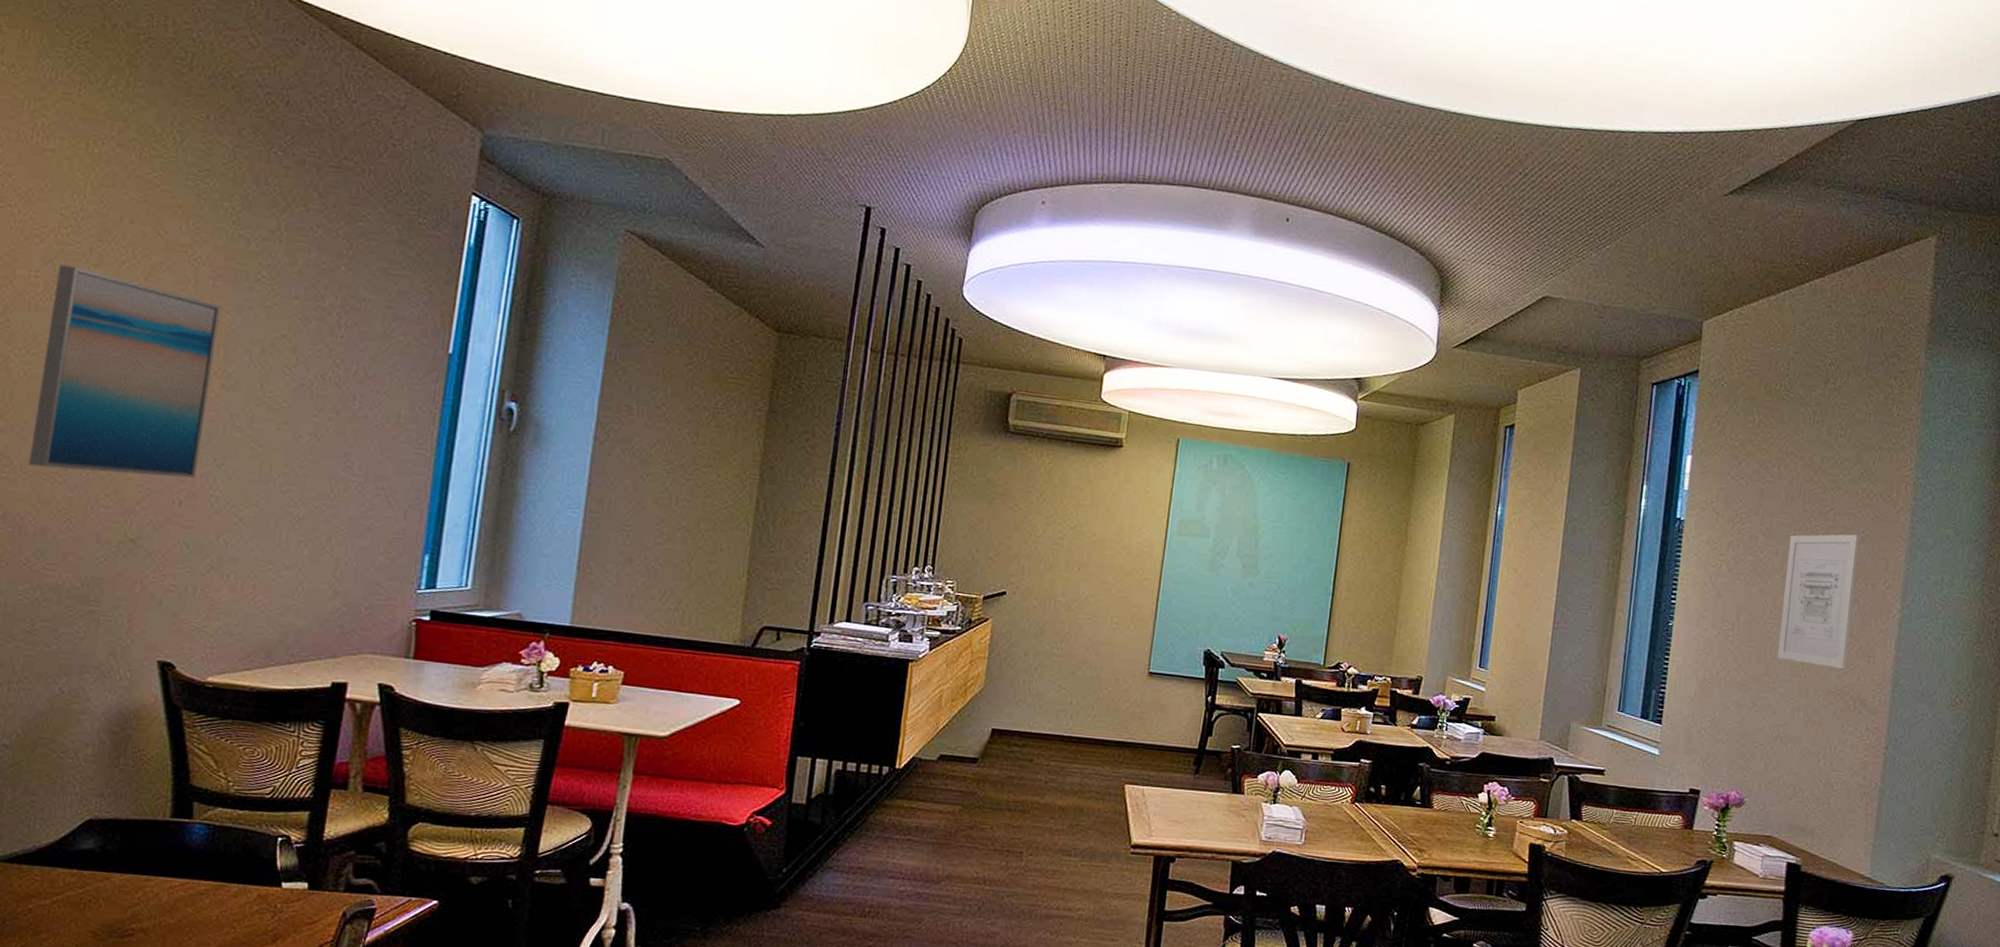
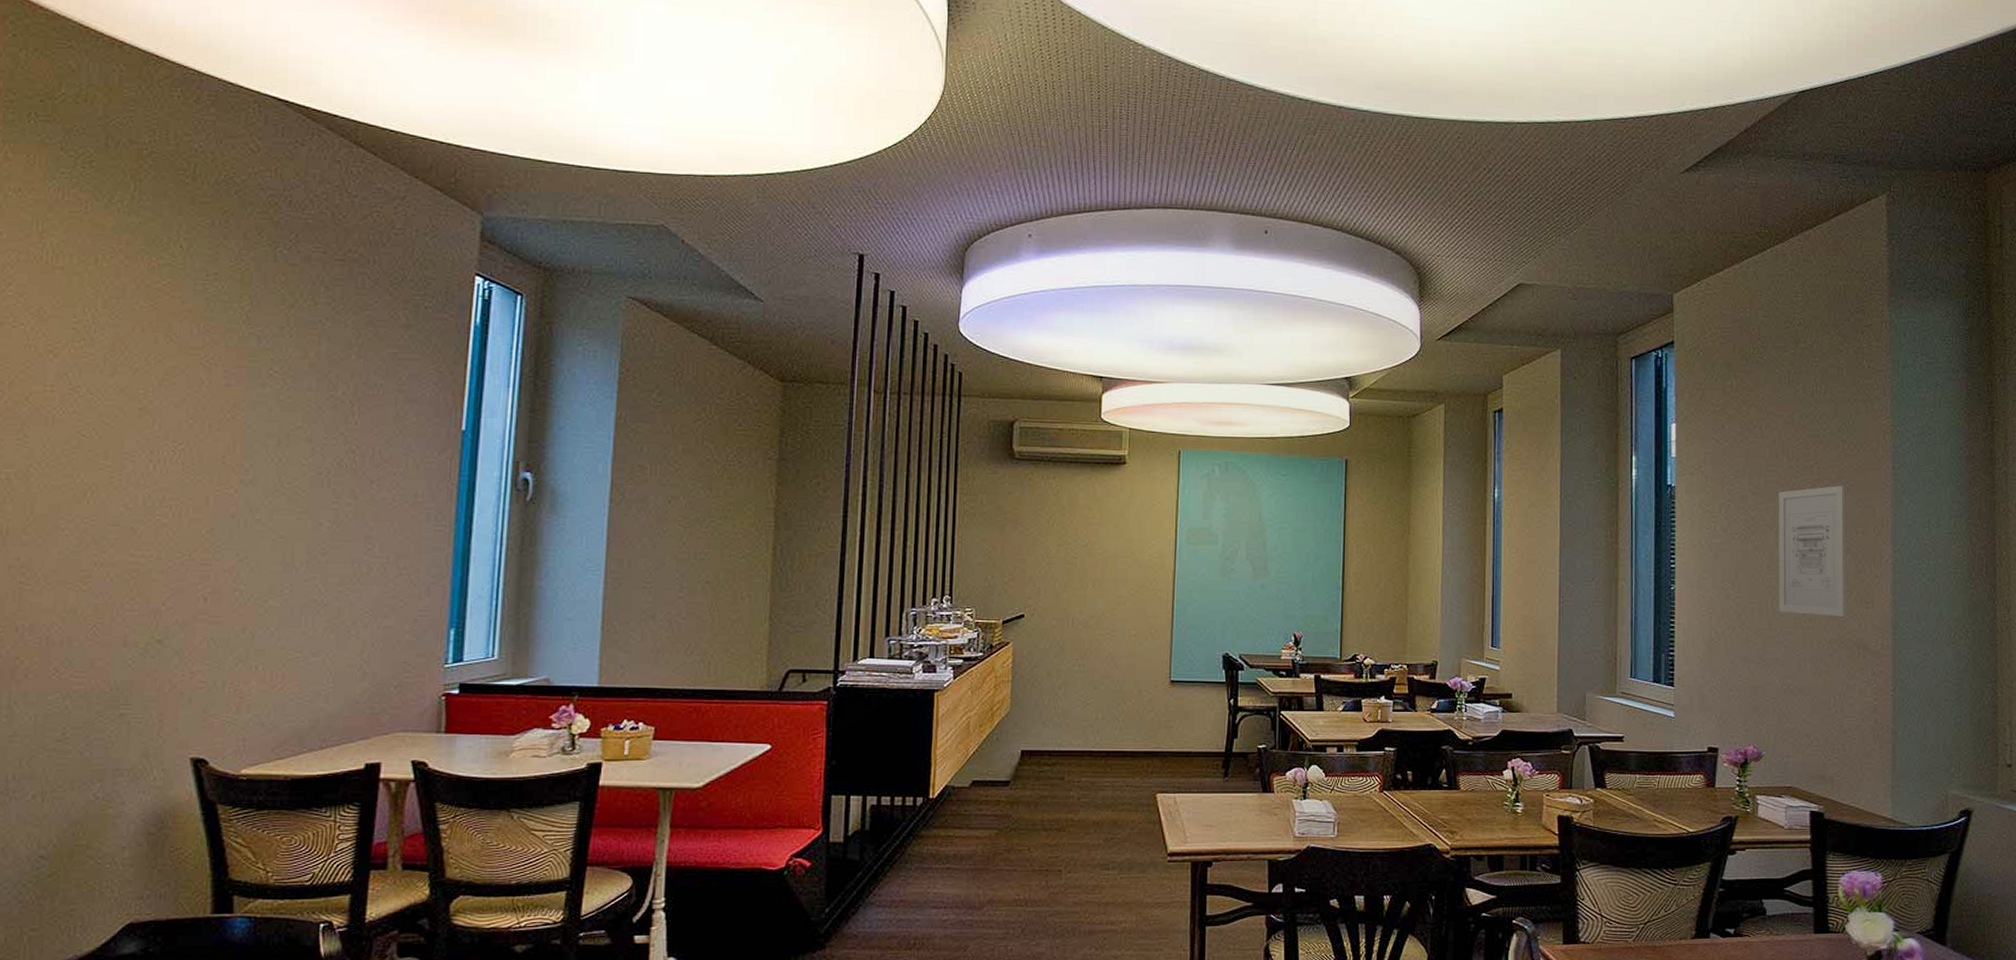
wall art: present [29,264,220,479] -> none [53,377,235,577]

